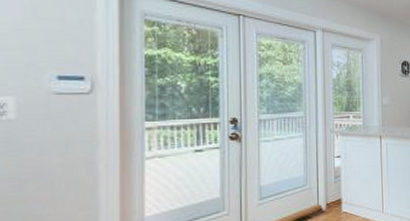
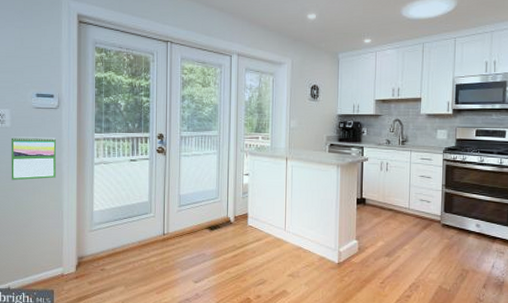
calendar: none [16,129,89,189] -> present [11,136,57,181]

